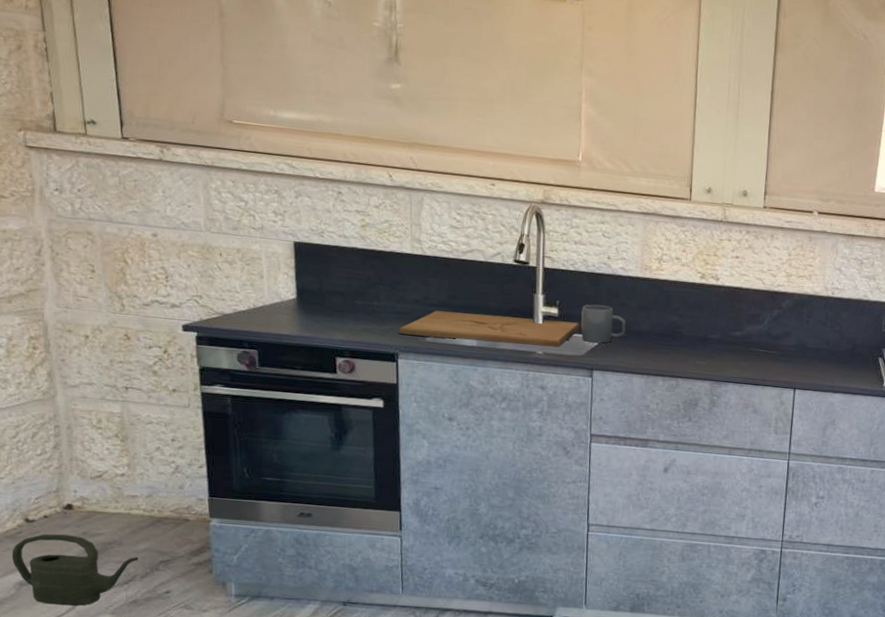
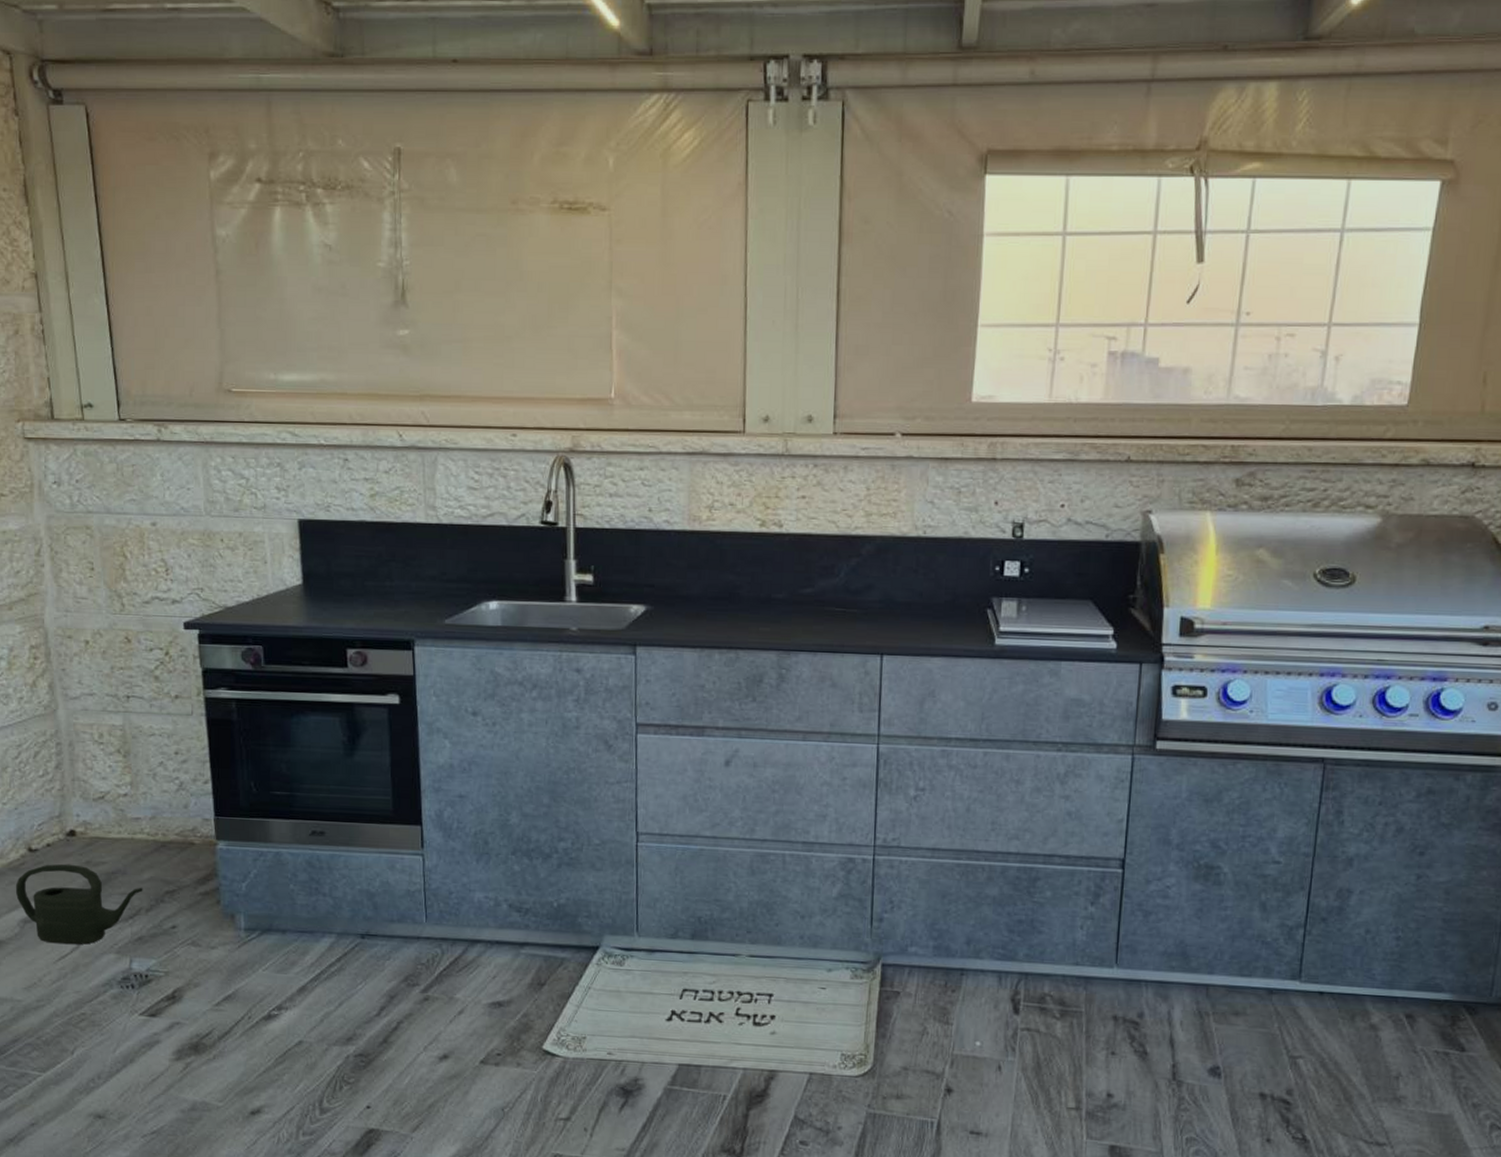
cutting board: present [398,310,581,348] -> none [413,587,620,622]
mug: present [580,304,627,343] -> none [619,567,674,613]

